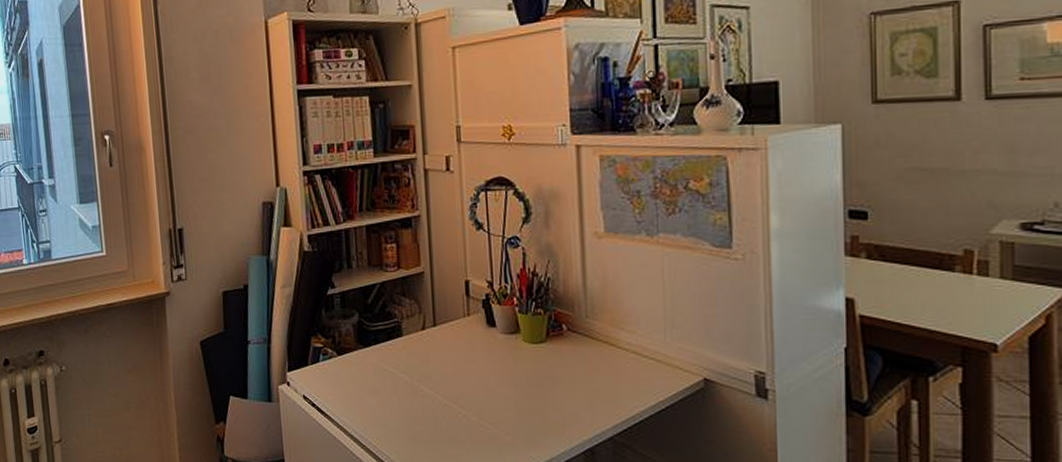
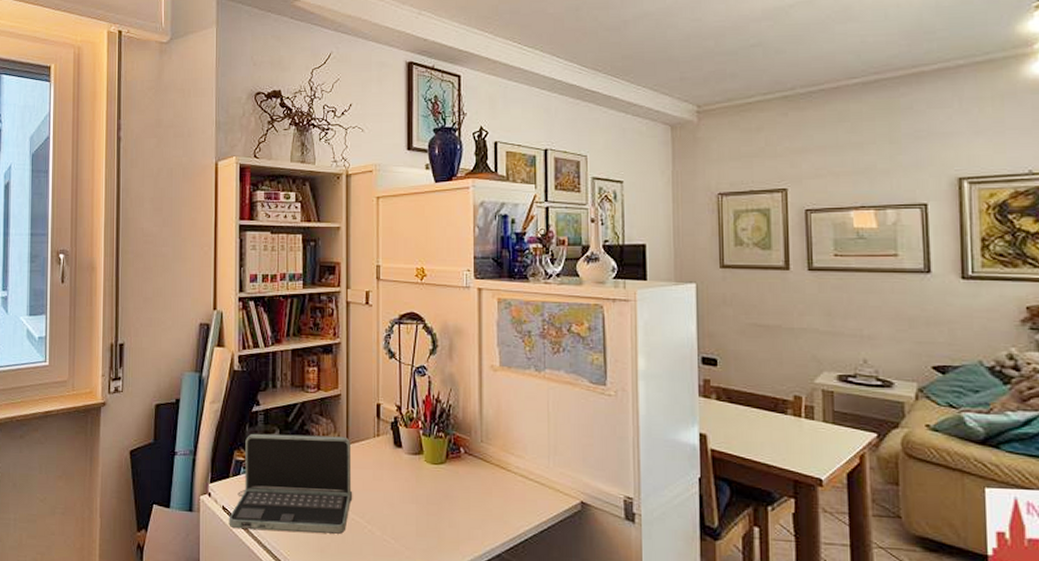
laptop: none [311,317,444,421] -> present [229,433,353,534]

